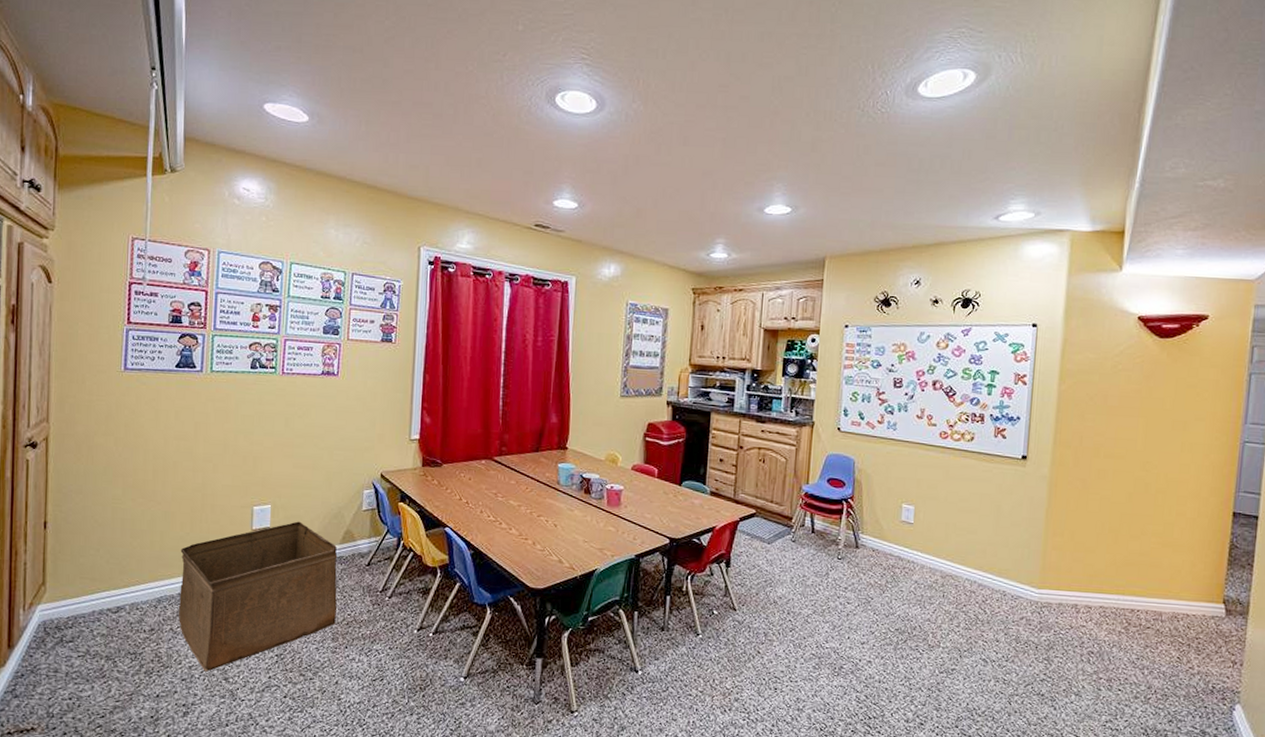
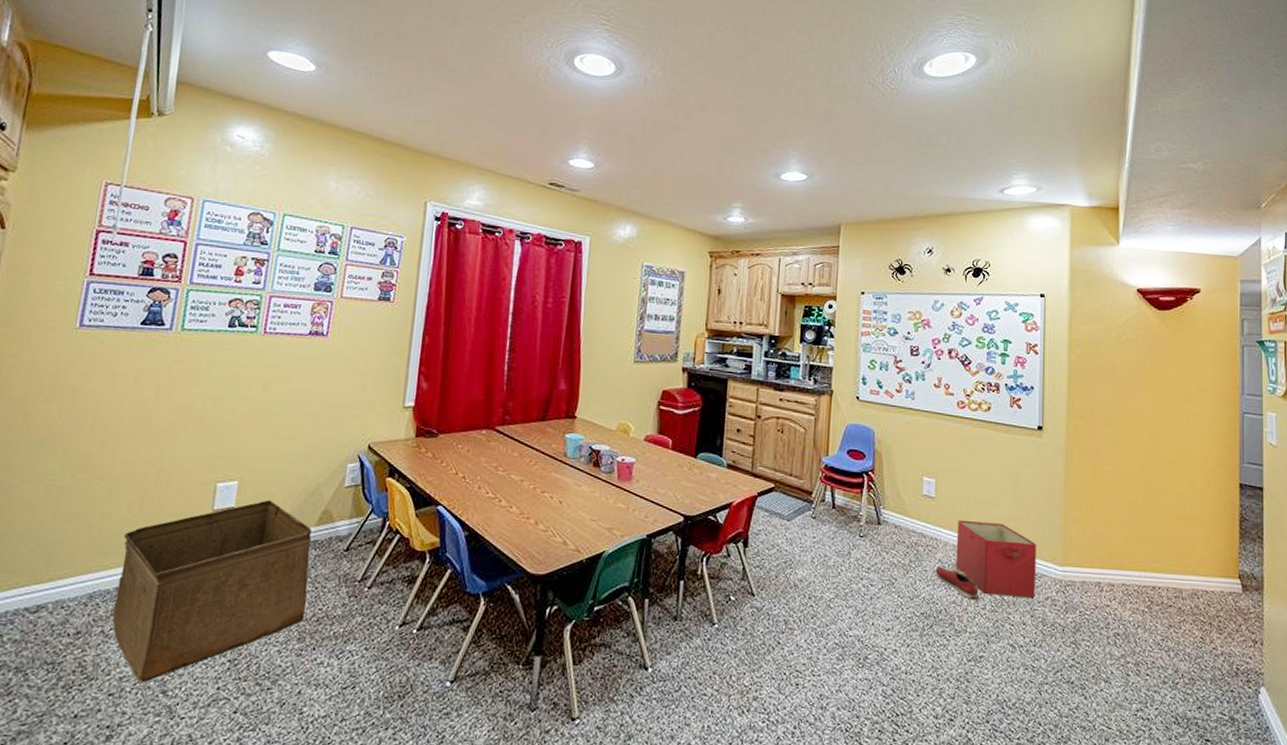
athletic shoe: none [911,587,954,618] -> present [935,566,979,600]
storage cube: none [931,544,1014,619] -> present [955,519,1036,599]

